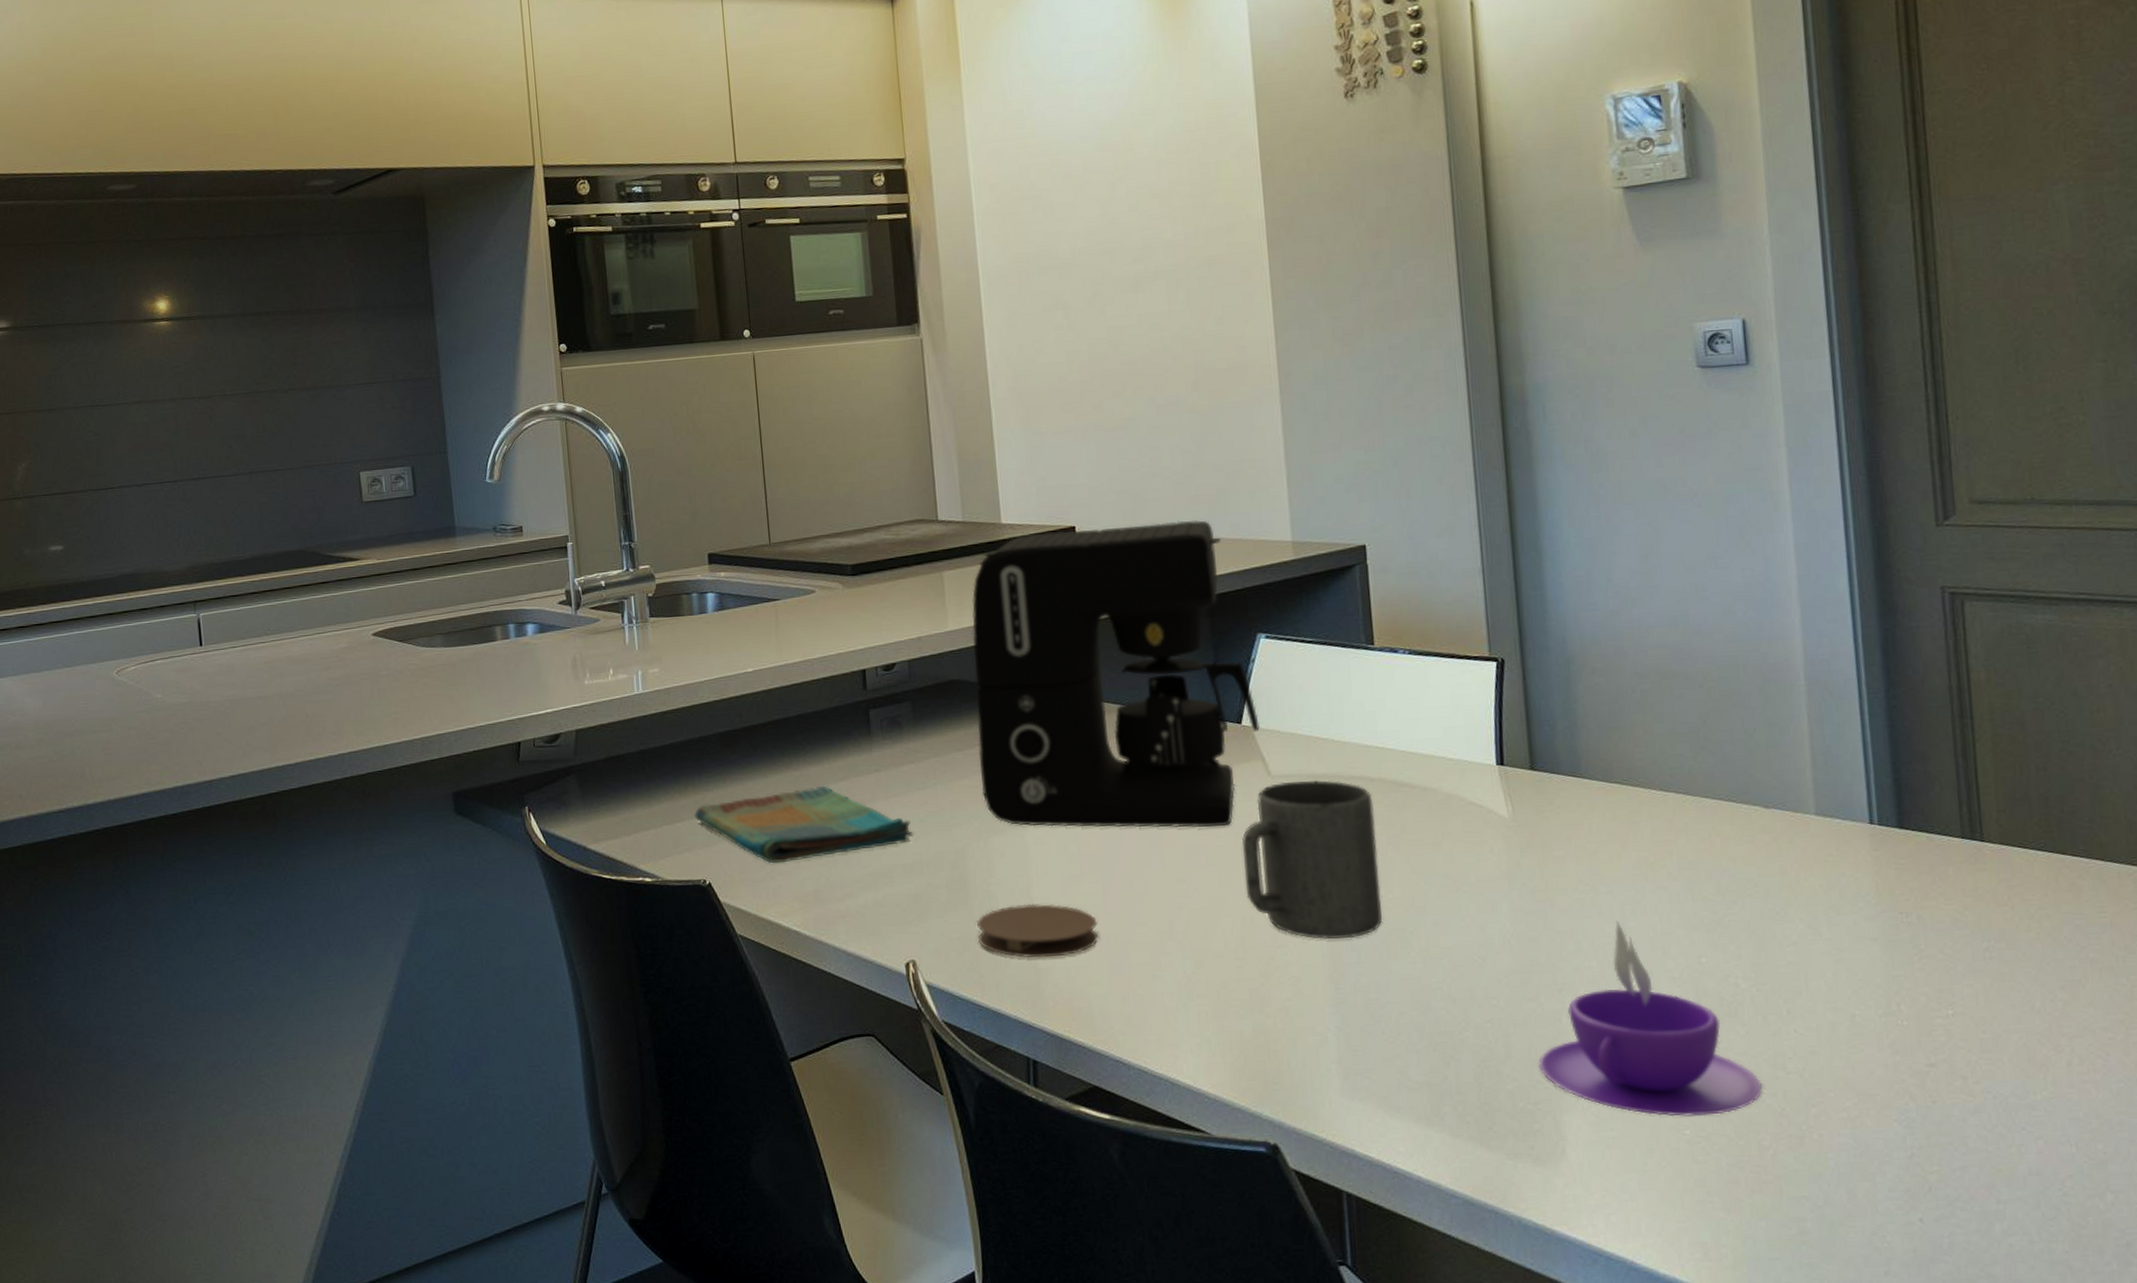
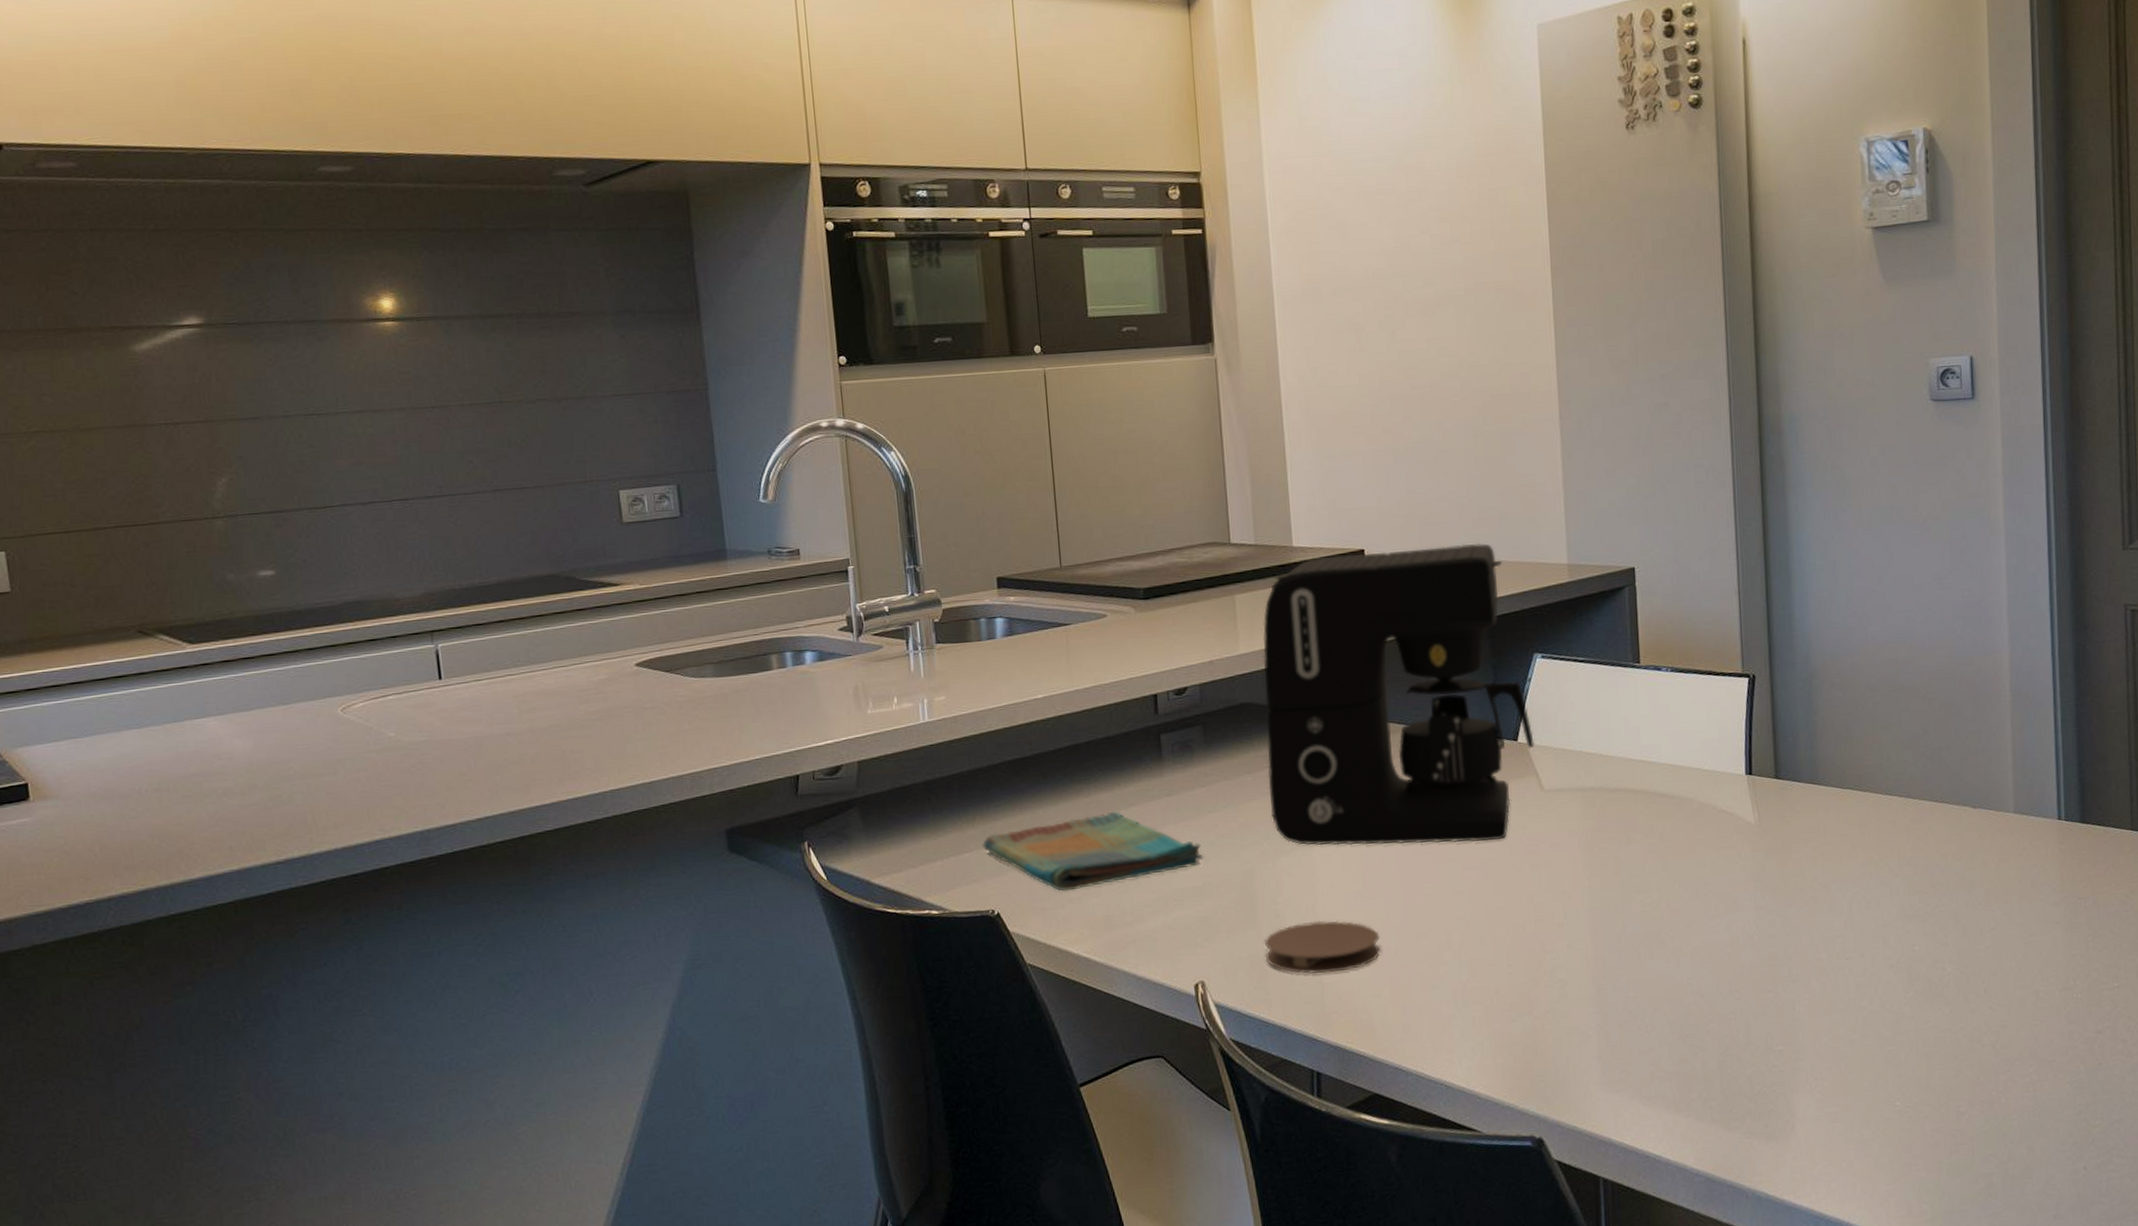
mug: present [1241,780,1383,939] -> none [1515,793,1642,944]
coffee cup: present [1538,921,1762,1117] -> none [1774,915,1961,1091]

